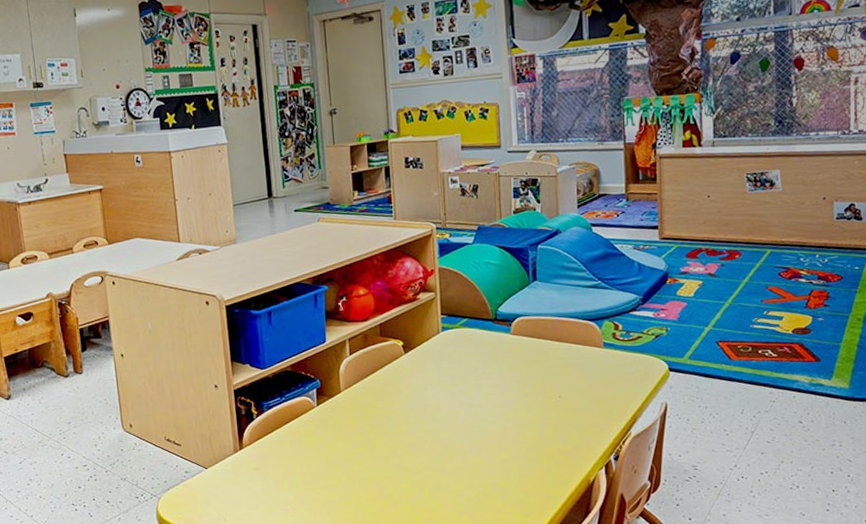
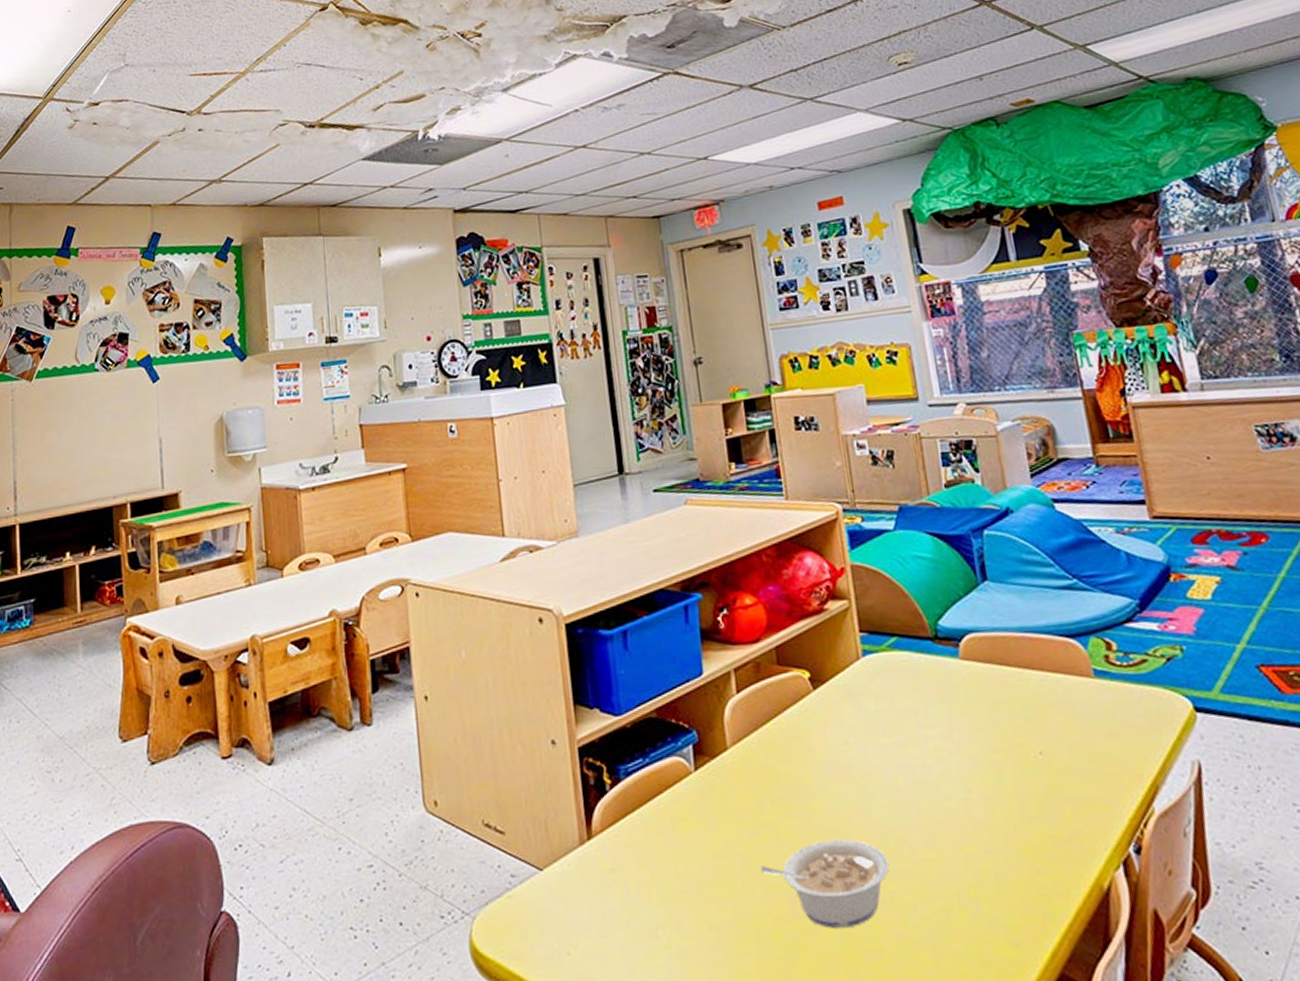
legume: none [359,450,448,505] -> present [759,840,890,928]

